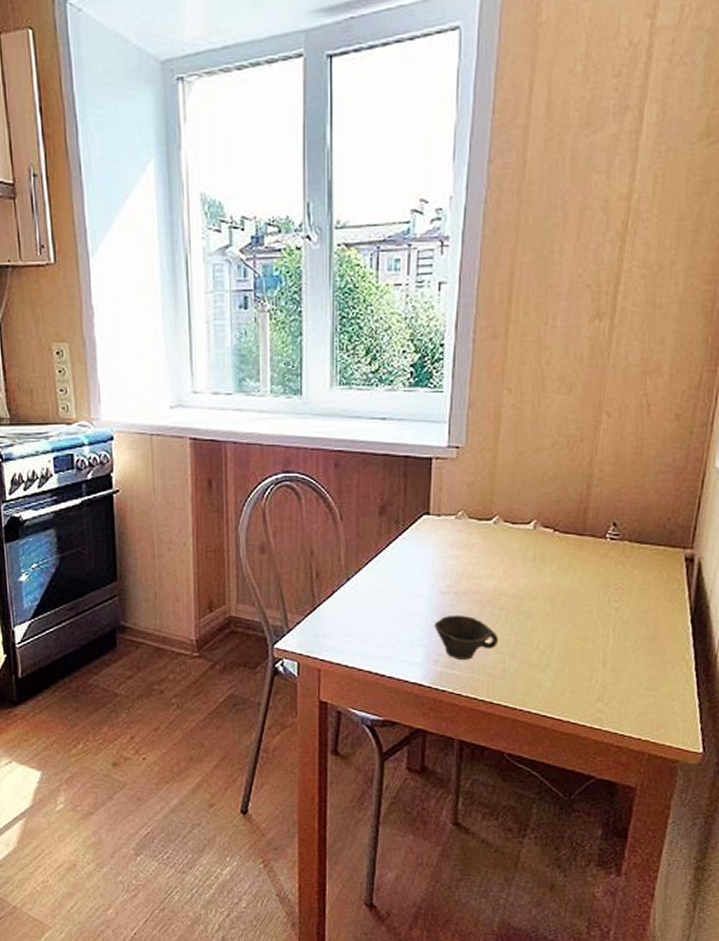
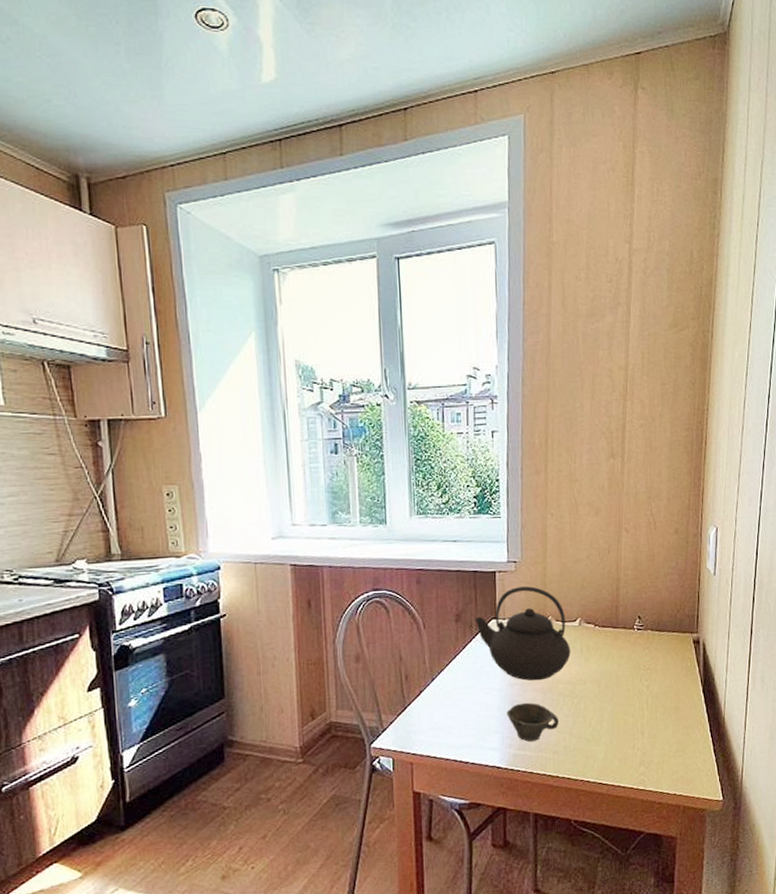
teapot: none [402,478,520,591] -> present [474,586,571,681]

